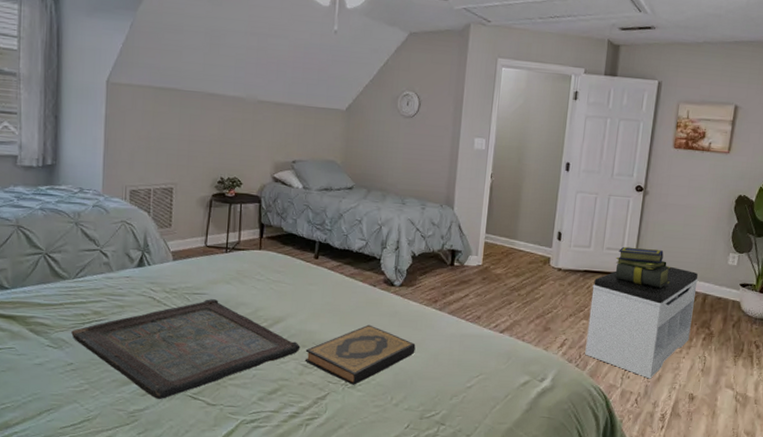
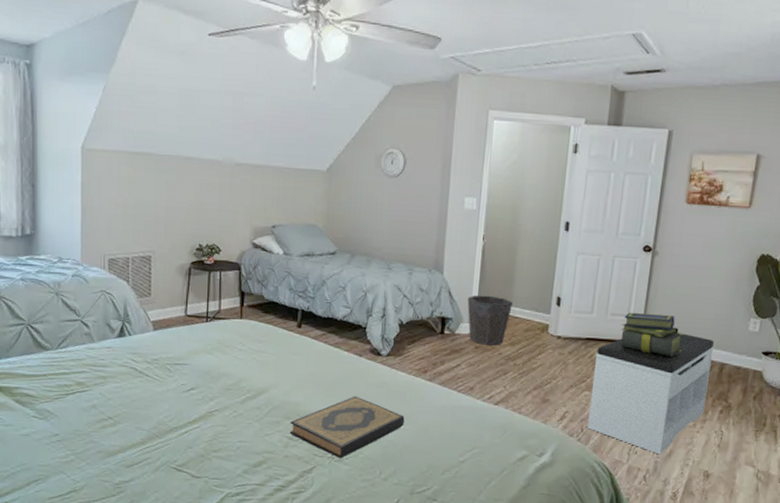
serving tray: present [71,299,301,399] -> none [56,369,285,471]
waste bin: none [475,229,517,277] -> present [467,295,512,346]

